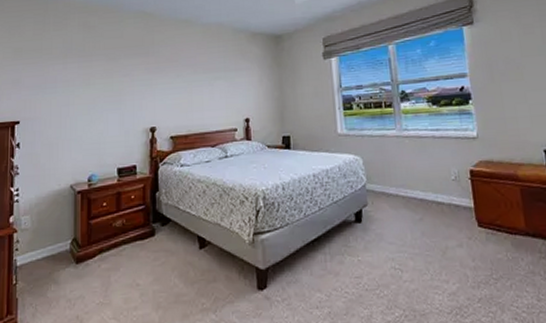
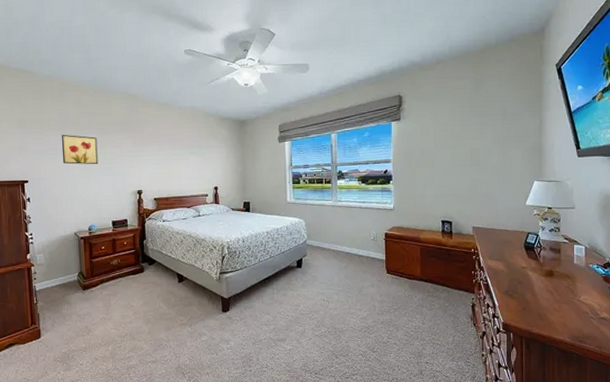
wall art: none [62,63,104,99] -> present [61,134,98,165]

